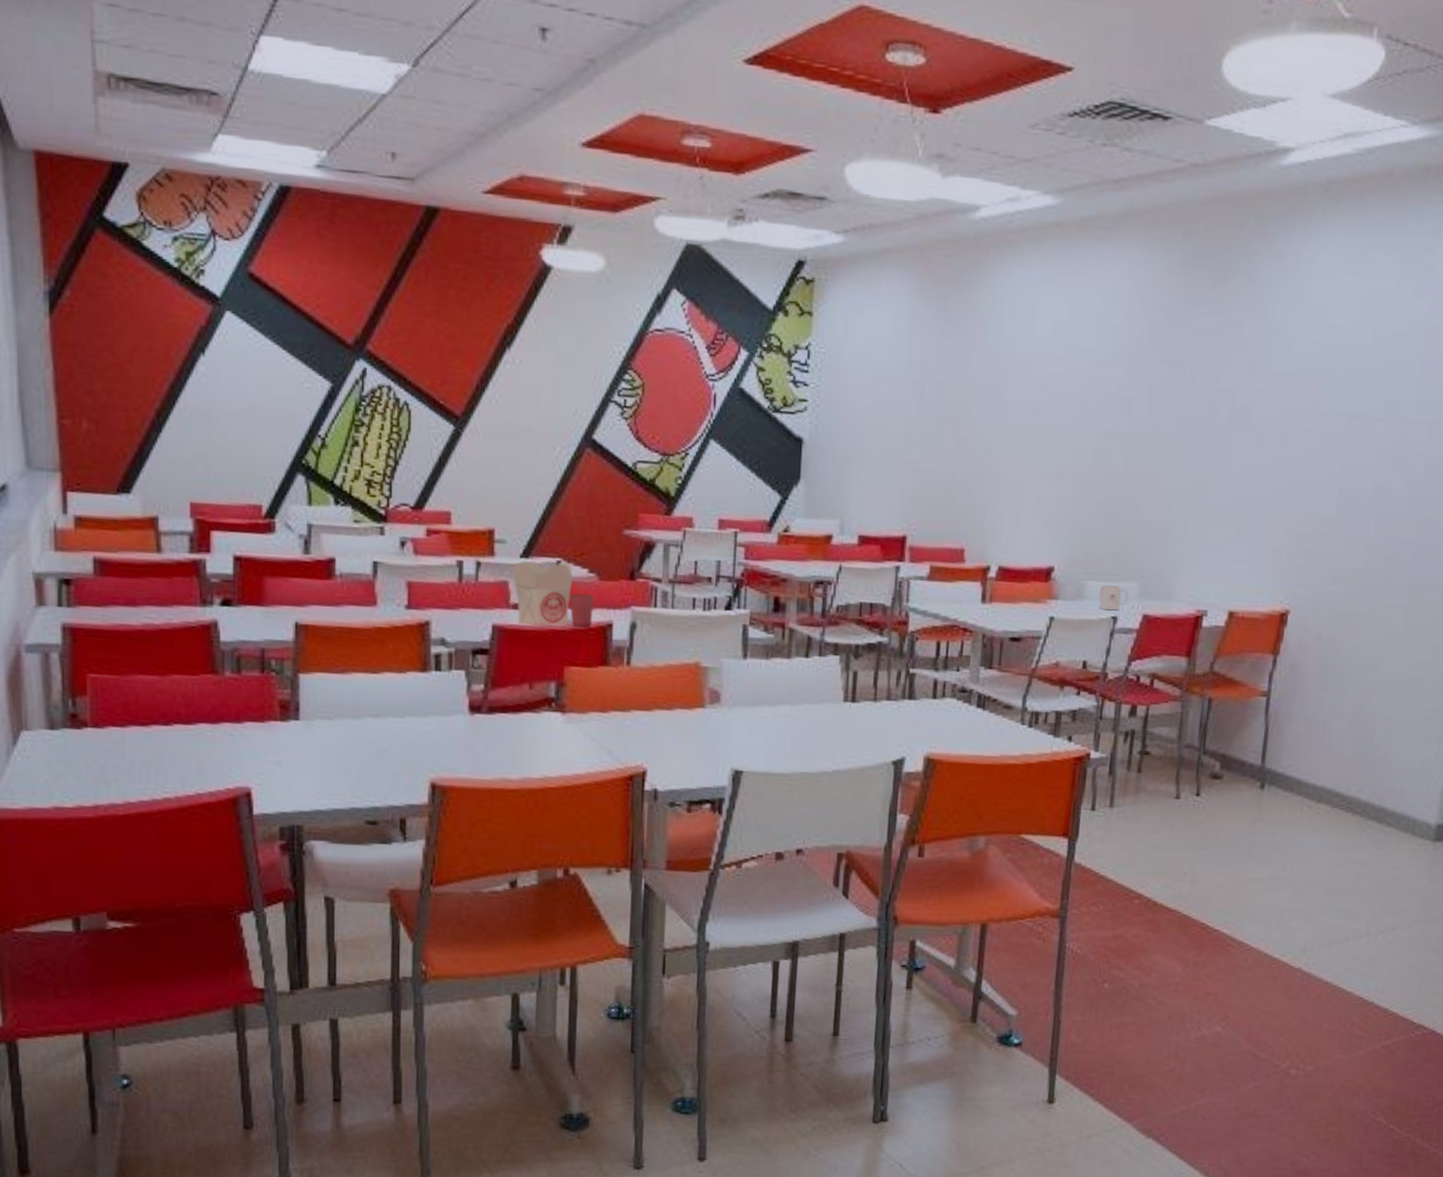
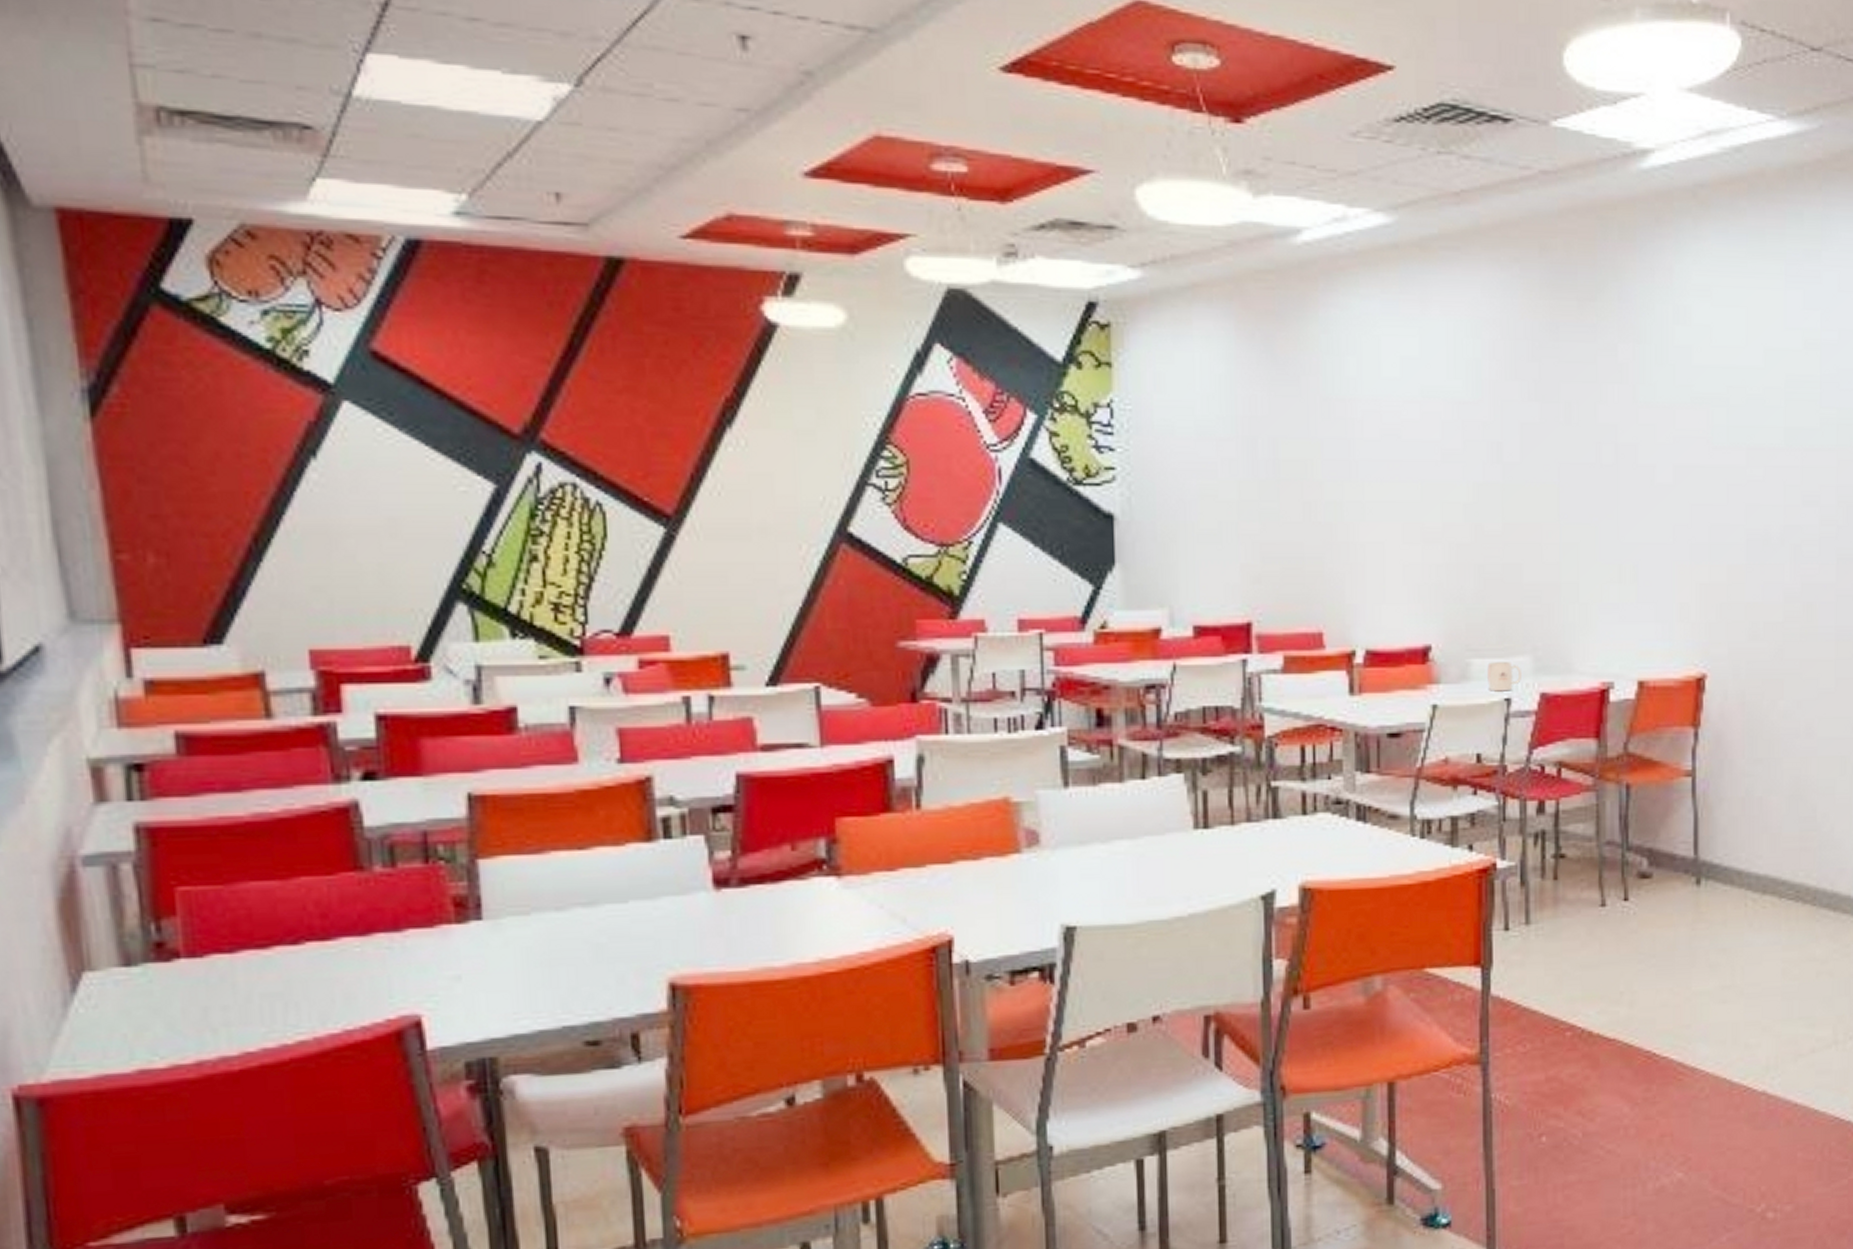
takeout container: present [512,561,573,627] -> none [757,688,837,771]
cup: present [569,593,594,629] -> none [835,724,867,769]

